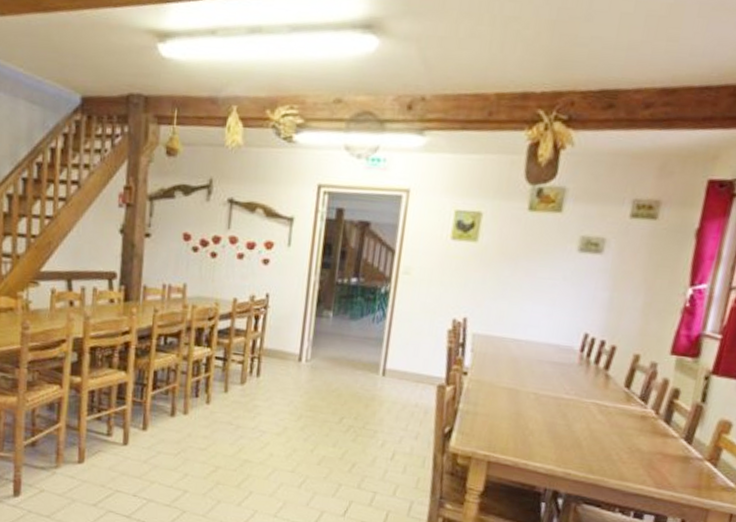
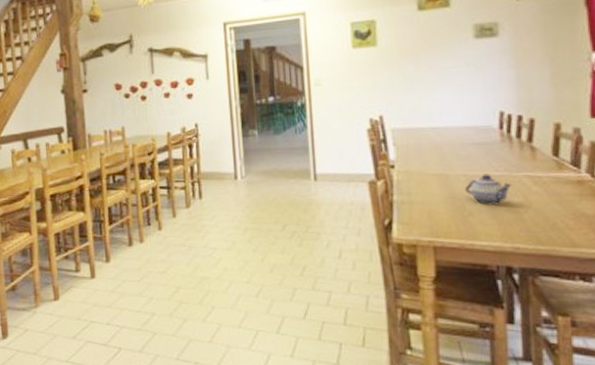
teapot: none [531,395,579,428] -> present [464,174,512,205]

